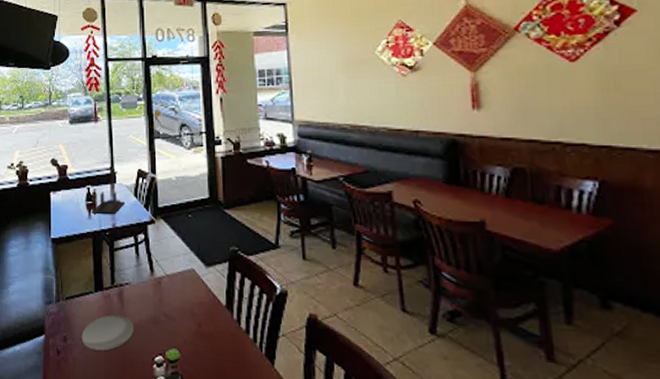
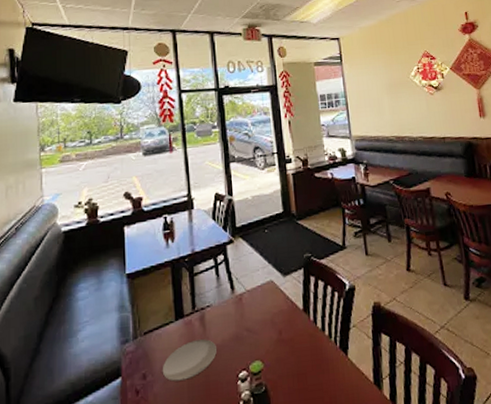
napkin holder: present [92,192,125,215] -> none [170,218,204,243]

